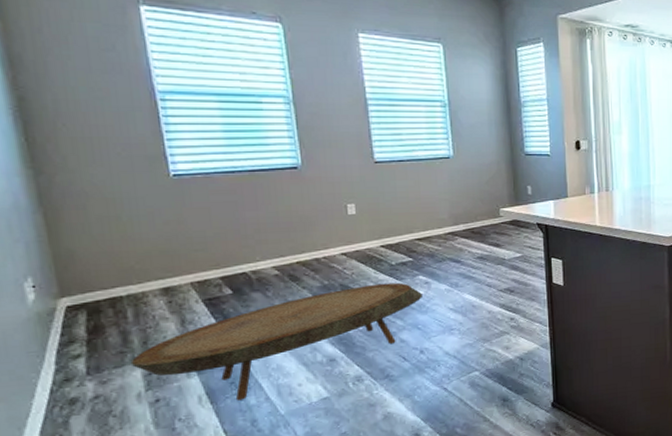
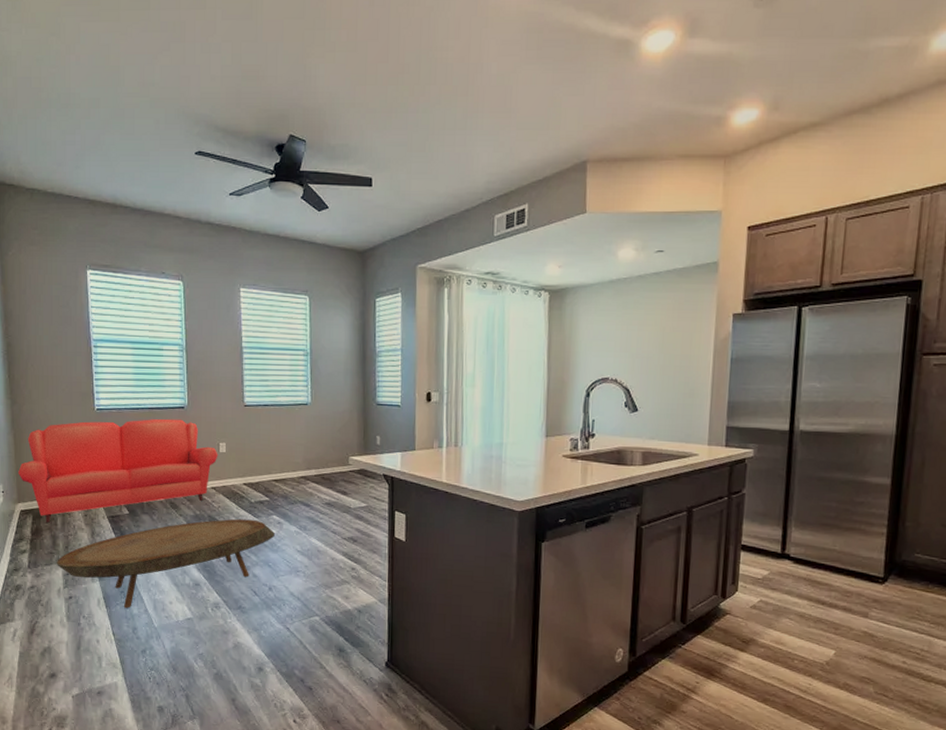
sofa: none [56,181,347,317] -> present [18,418,218,523]

